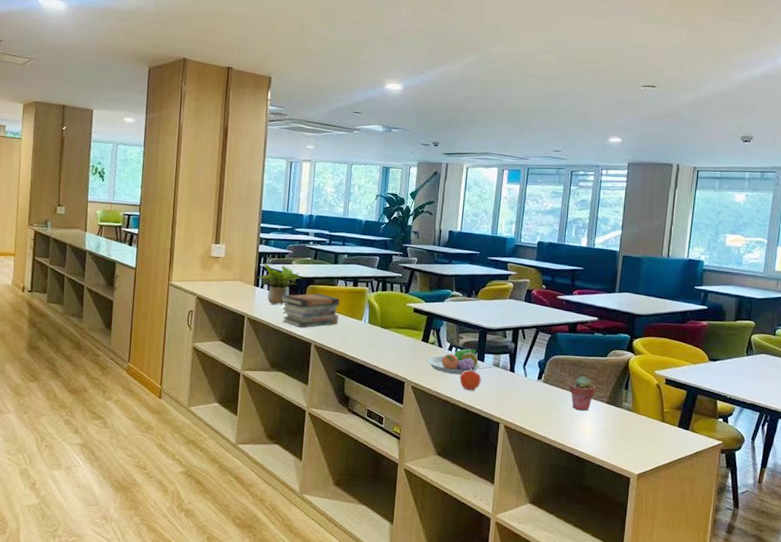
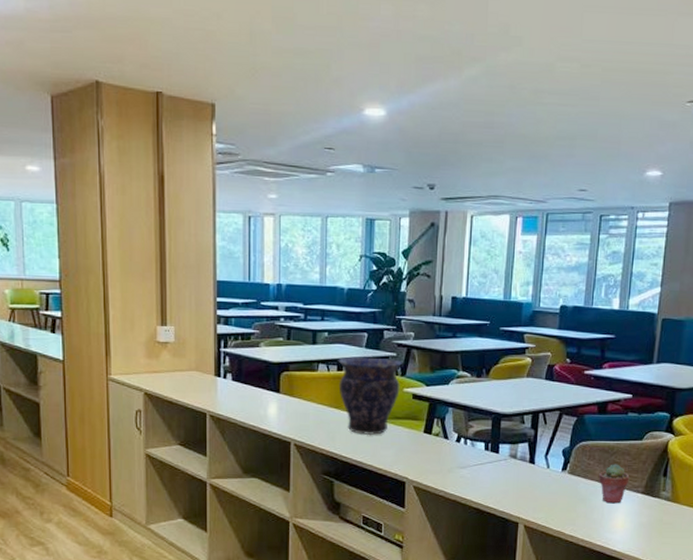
potted plant: present [257,263,302,305] -> none [218,348,273,398]
book stack: present [281,293,340,328] -> none [249,382,323,424]
vase: none [353,275,407,341] -> present [338,356,403,436]
fruit bowl: present [427,348,480,374] -> none [431,438,494,469]
apple: present [459,369,481,391] -> none [470,462,496,488]

